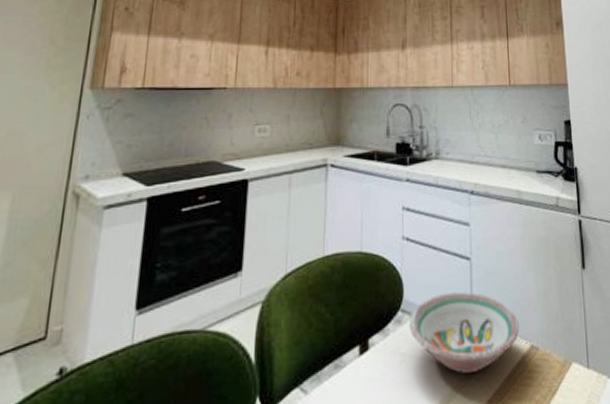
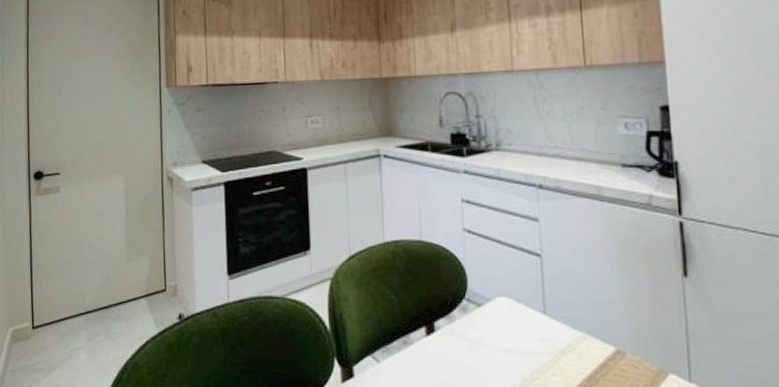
bowl: present [408,291,520,374] -> none [474,287,602,367]

